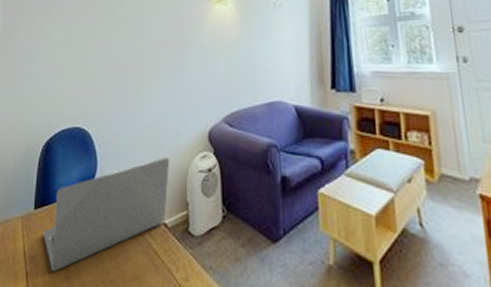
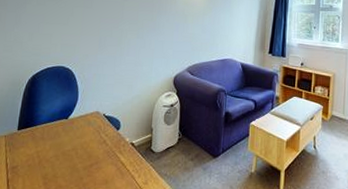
laptop: present [43,157,169,271] -> none [25,94,140,178]

